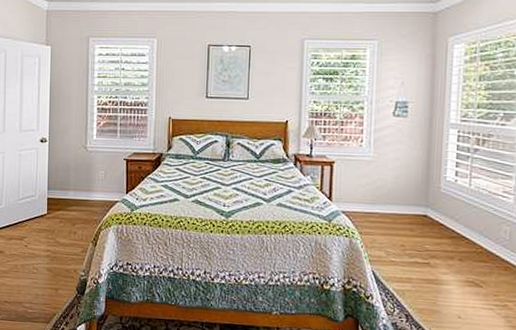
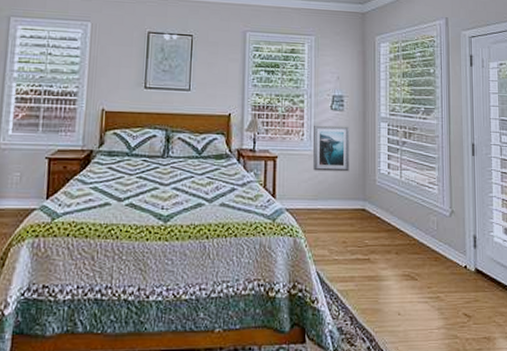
wall art: none [372,131,414,178] -> present [313,125,350,172]

